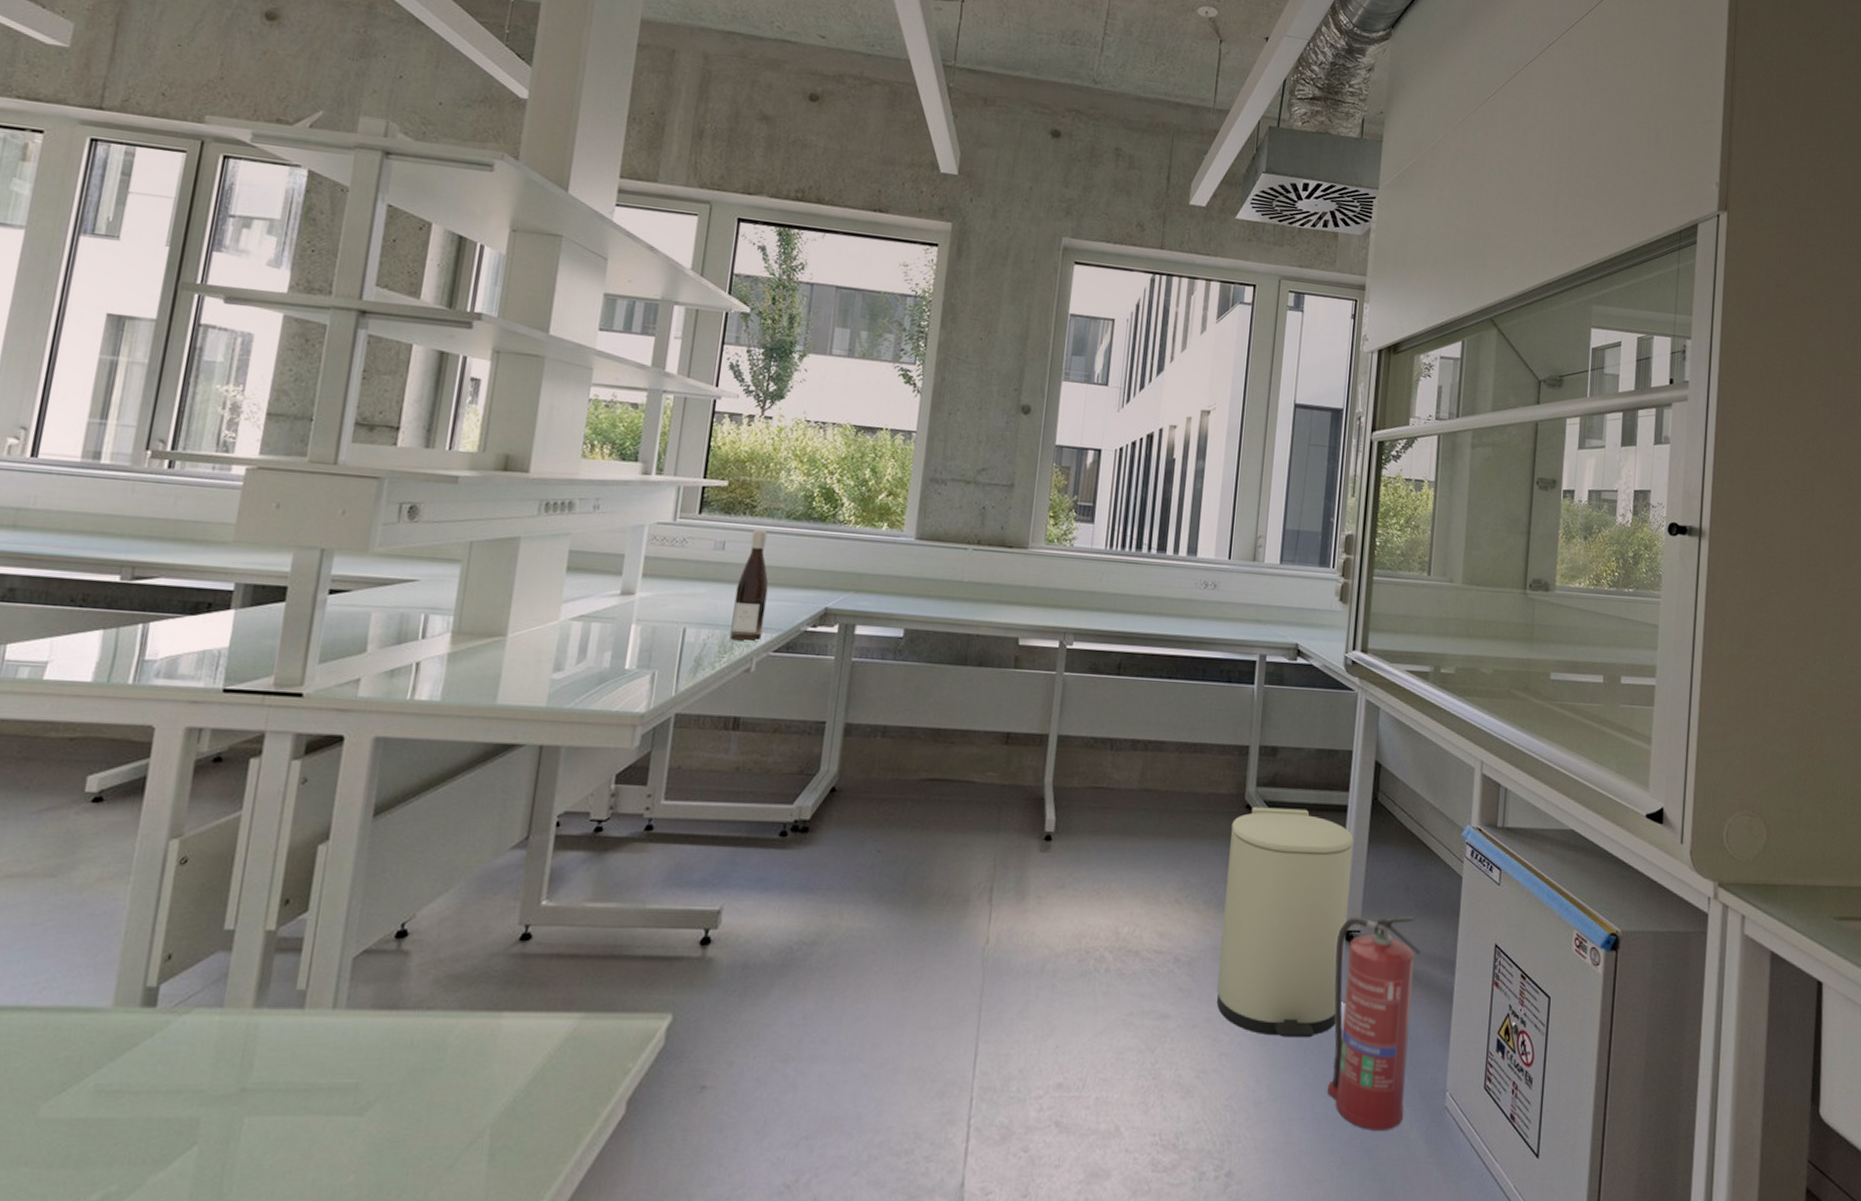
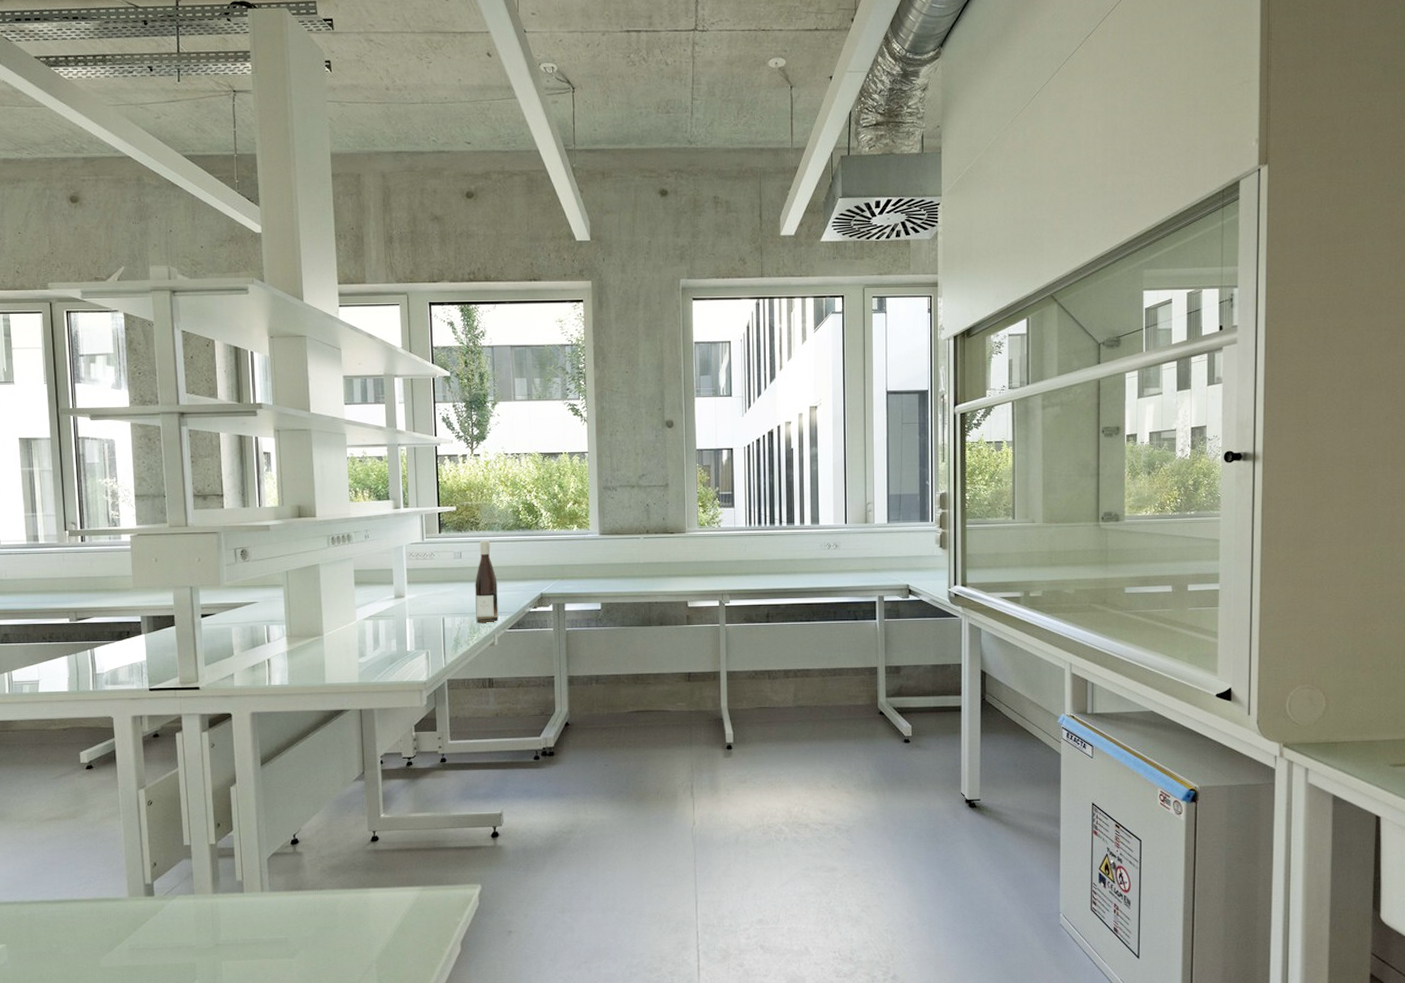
pedal bin: present [1217,806,1354,1038] -> none [870,711,969,880]
fire extinguisher: present [1327,916,1421,1131] -> none [962,787,1031,943]

